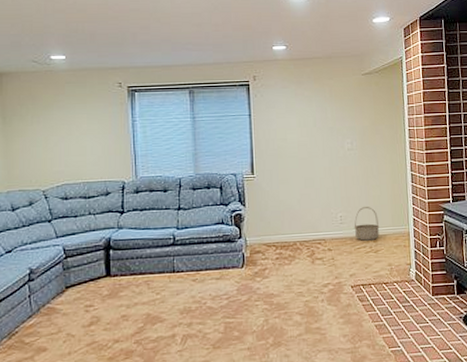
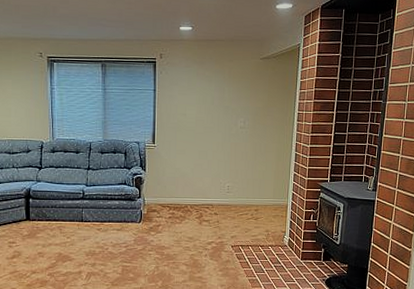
basket: present [354,207,380,241] -> none [239,180,262,209]

